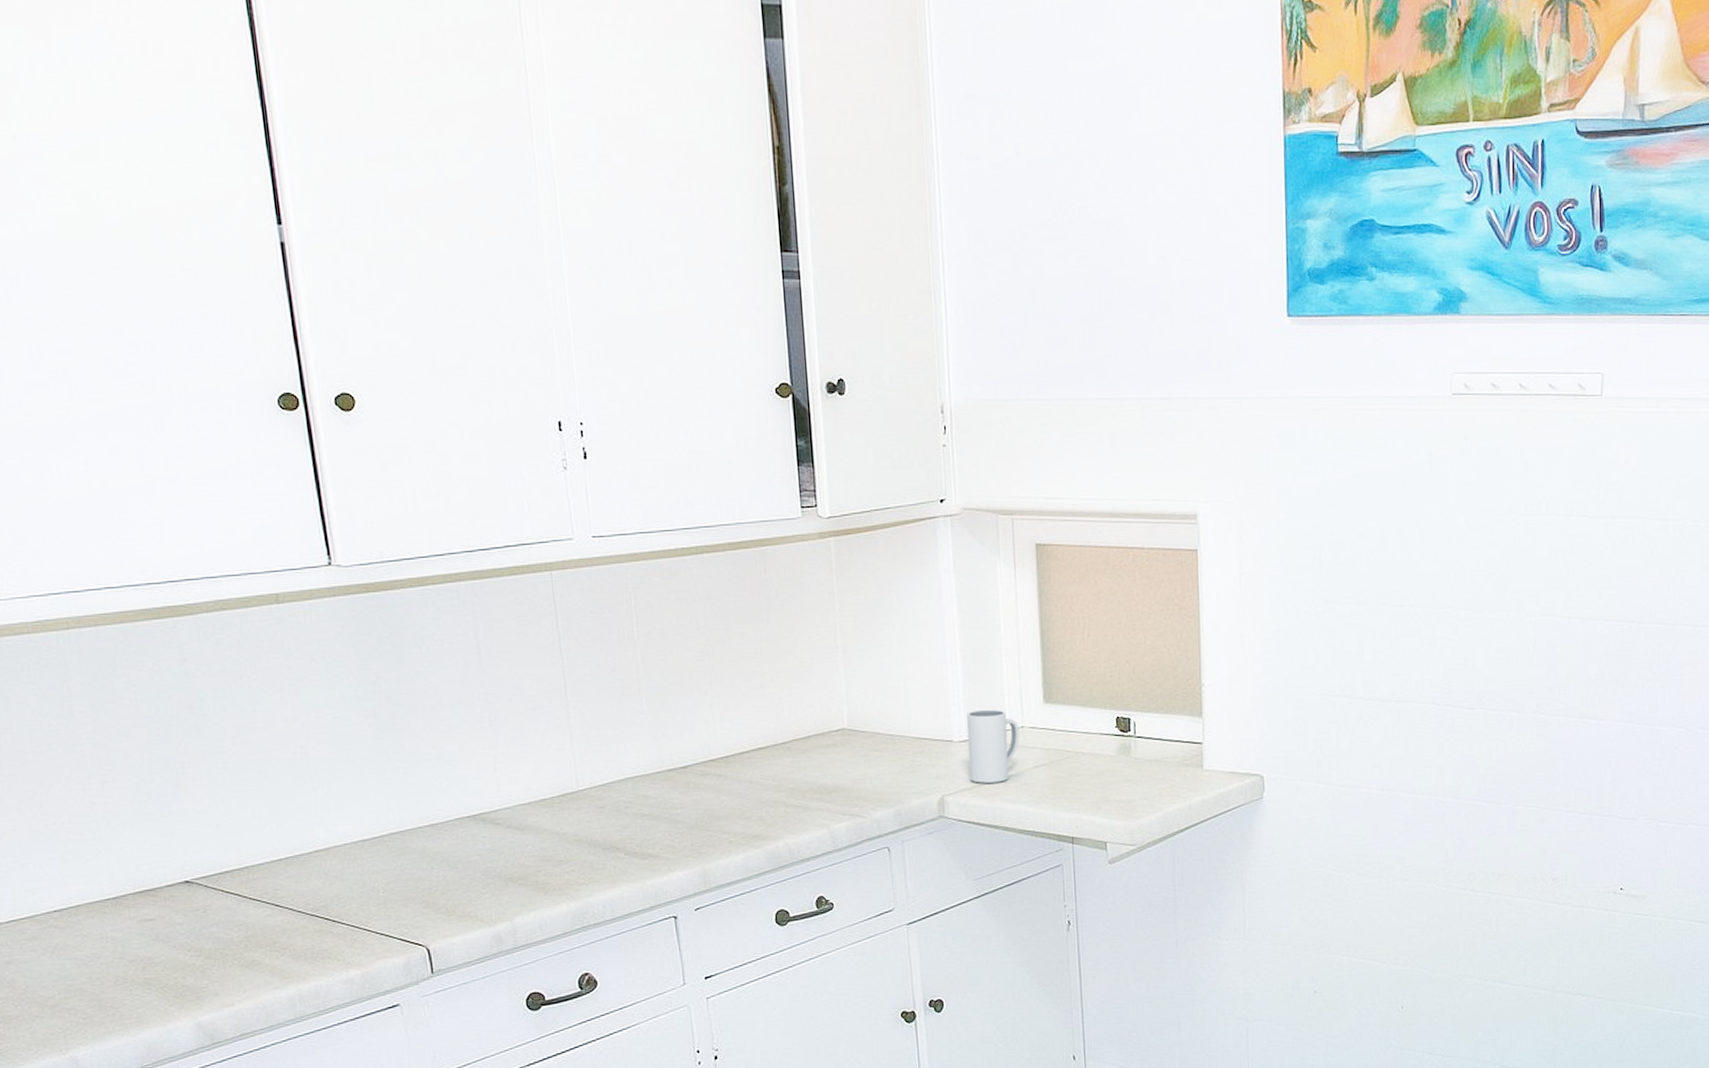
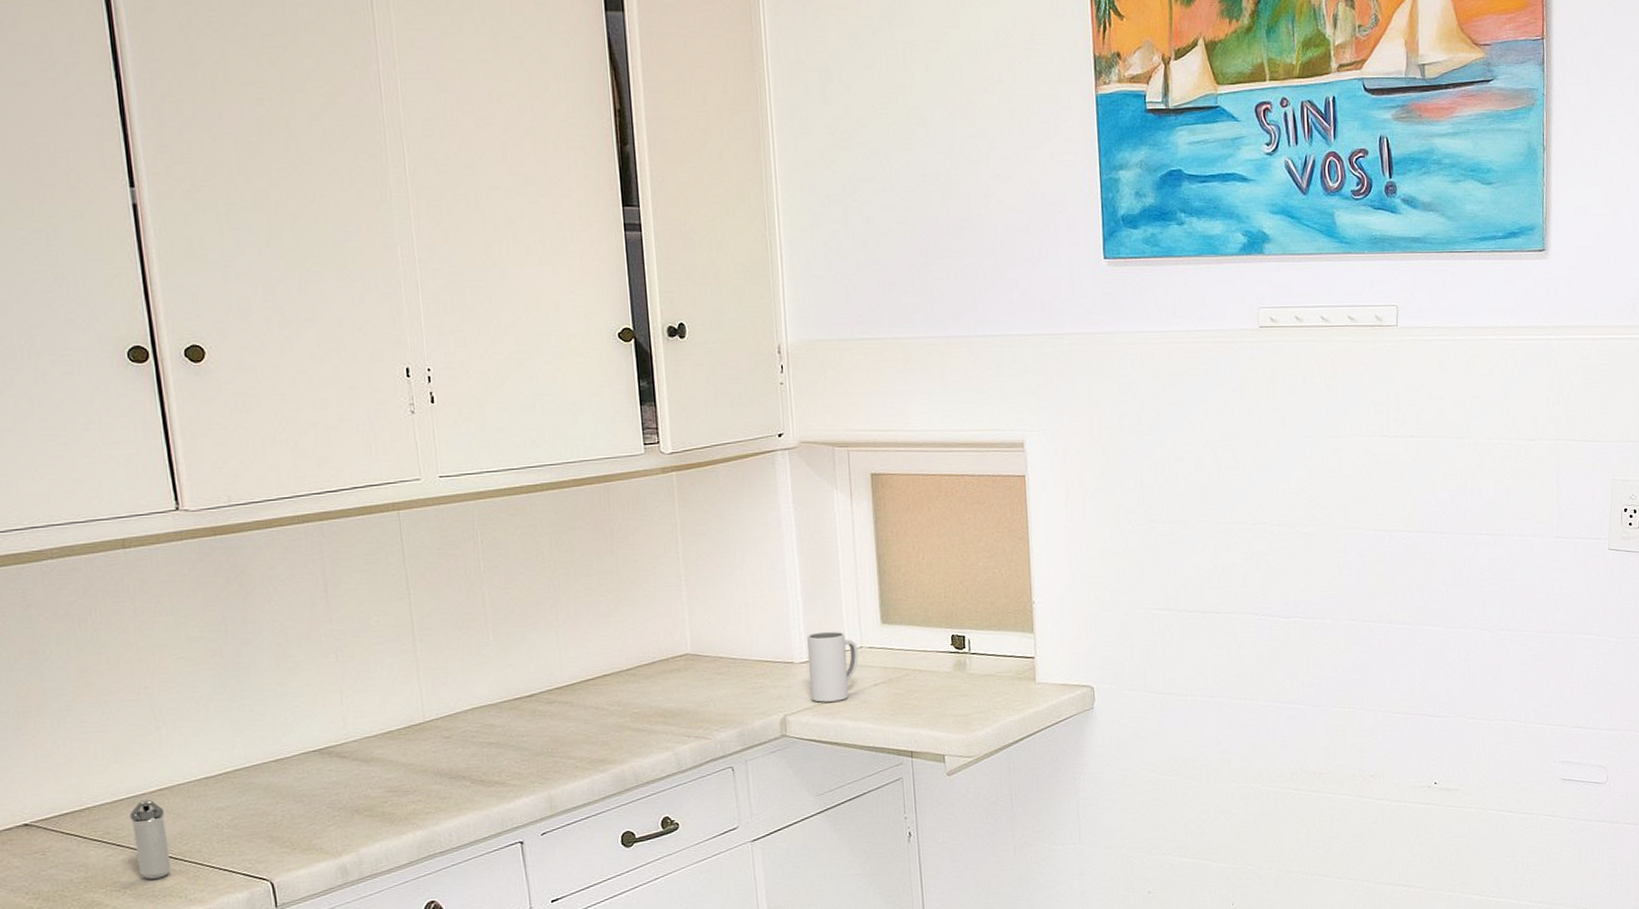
shaker: none [288,860,329,941] -> present [130,799,172,879]

